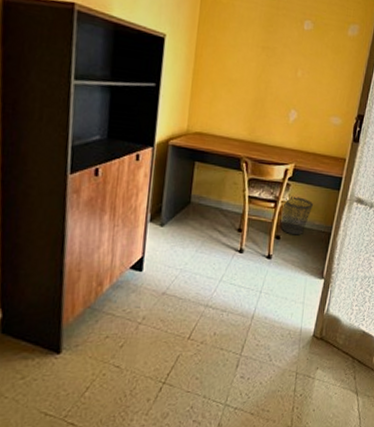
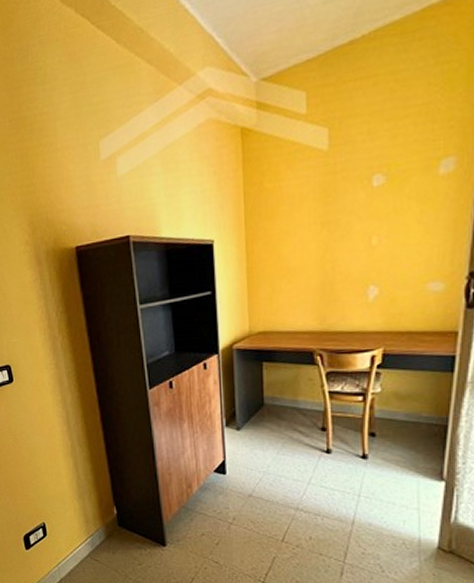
wastebasket: present [281,196,313,236] -> none [374,386,416,431]

